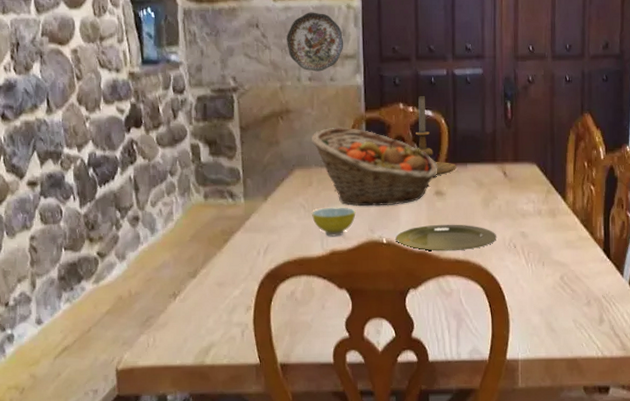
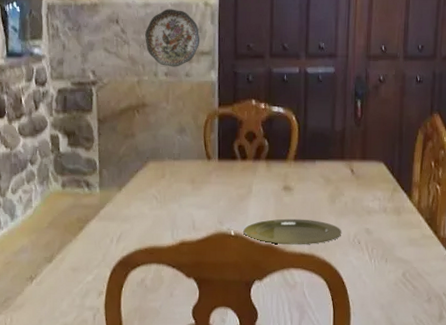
fruit basket: present [312,127,438,207] -> none [166,121,287,200]
bowl: present [312,207,356,237] -> none [164,199,206,228]
candle holder: present [416,95,456,175] -> none [267,92,305,171]

